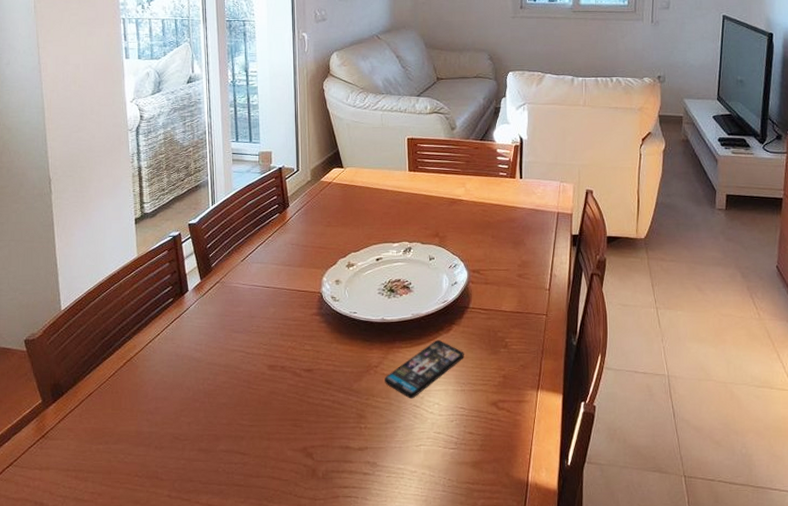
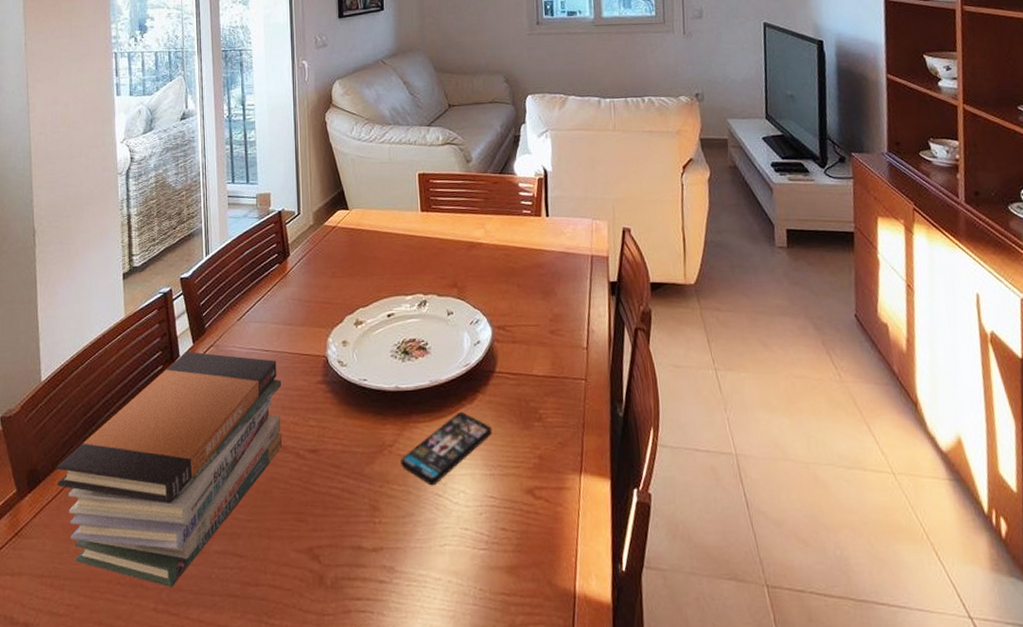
book stack: none [77,287,282,479] -> present [56,351,283,588]

